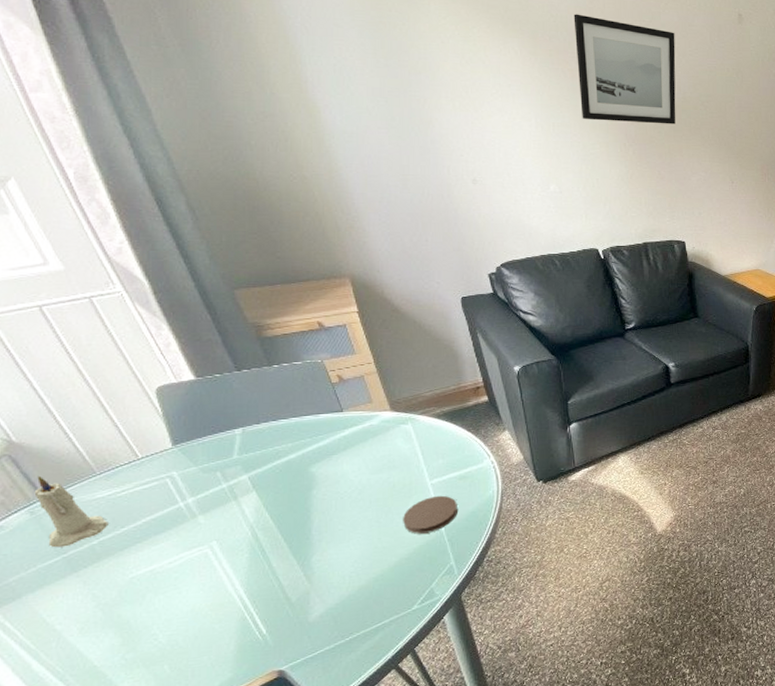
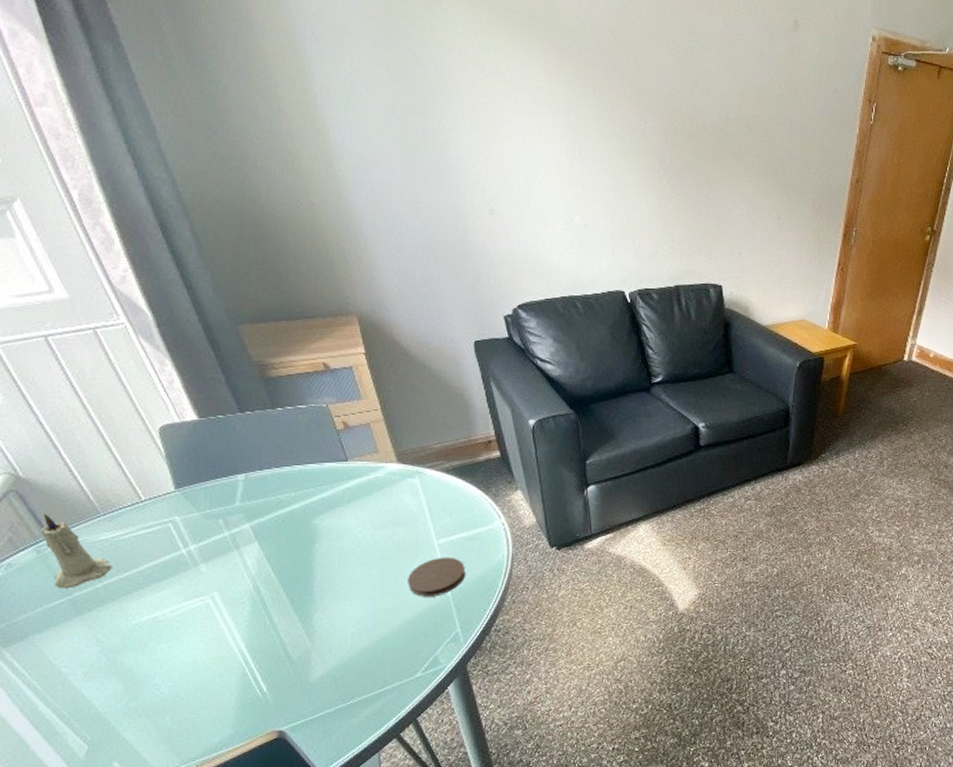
wall art: present [573,14,676,125] -> none [606,20,720,150]

